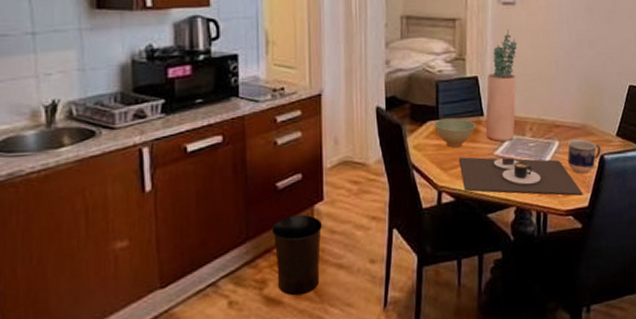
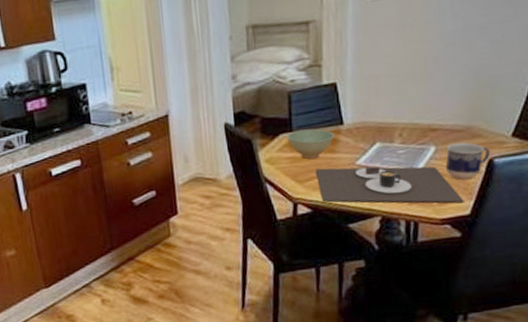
waste bin: present [272,214,323,296] -> none [132,227,180,297]
vase: present [486,29,518,142] -> none [346,26,385,151]

